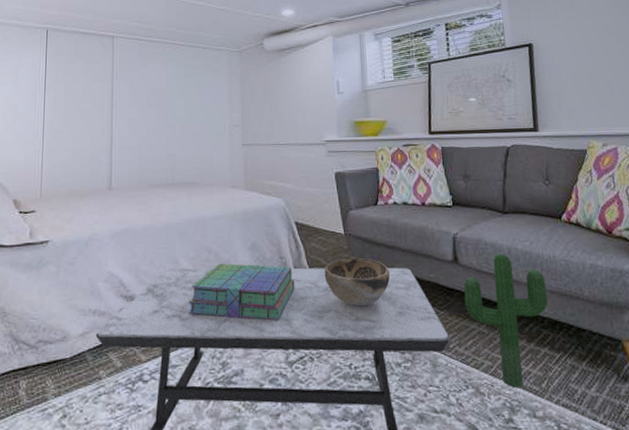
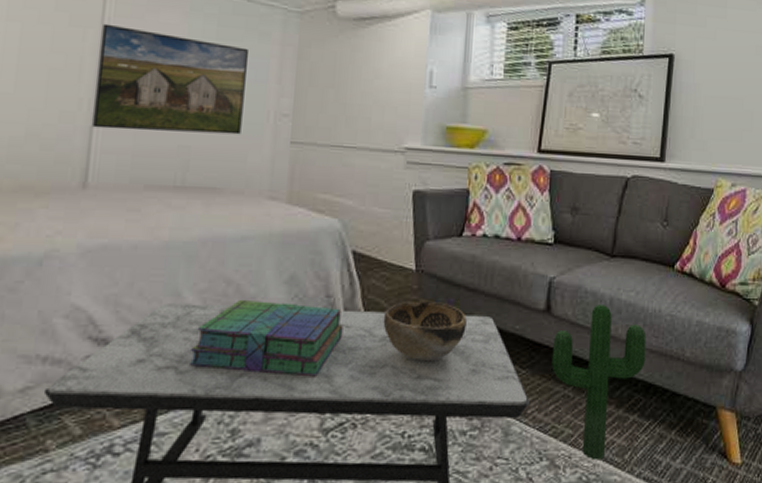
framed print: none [112,76,208,148] -> present [92,23,248,135]

